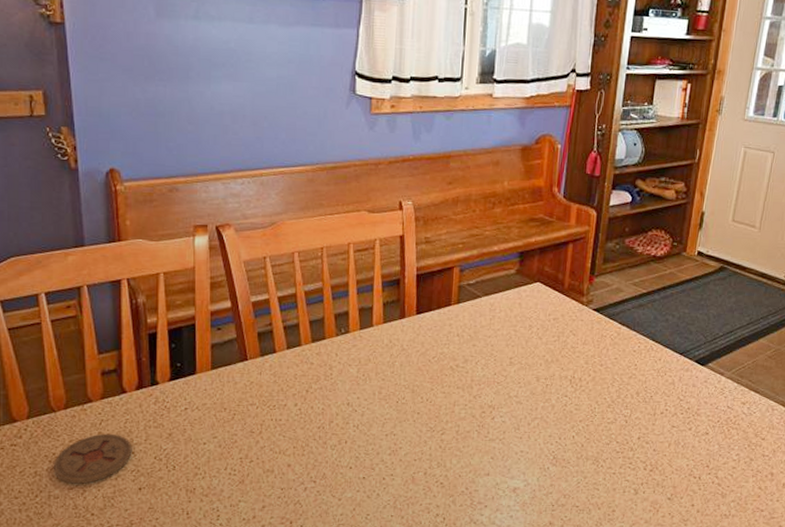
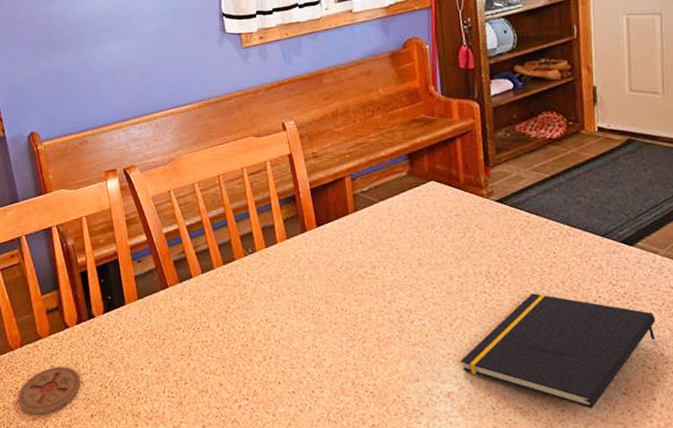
notepad: none [531,401,709,511] -> present [461,293,656,409]

